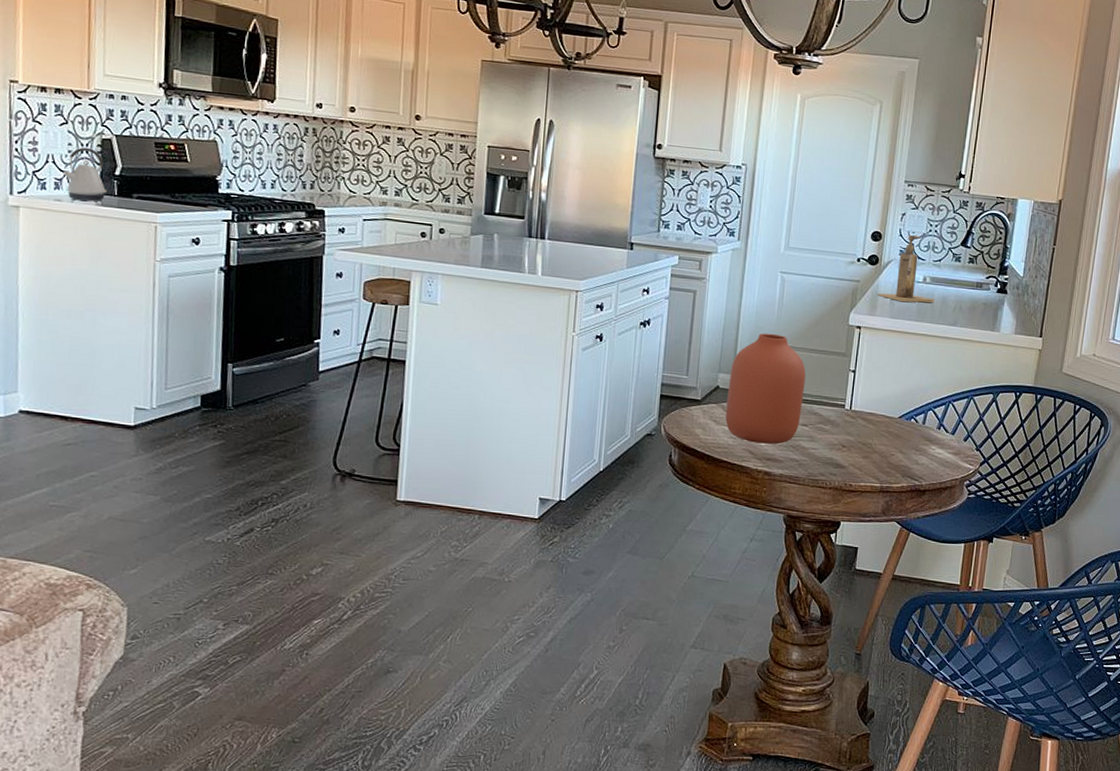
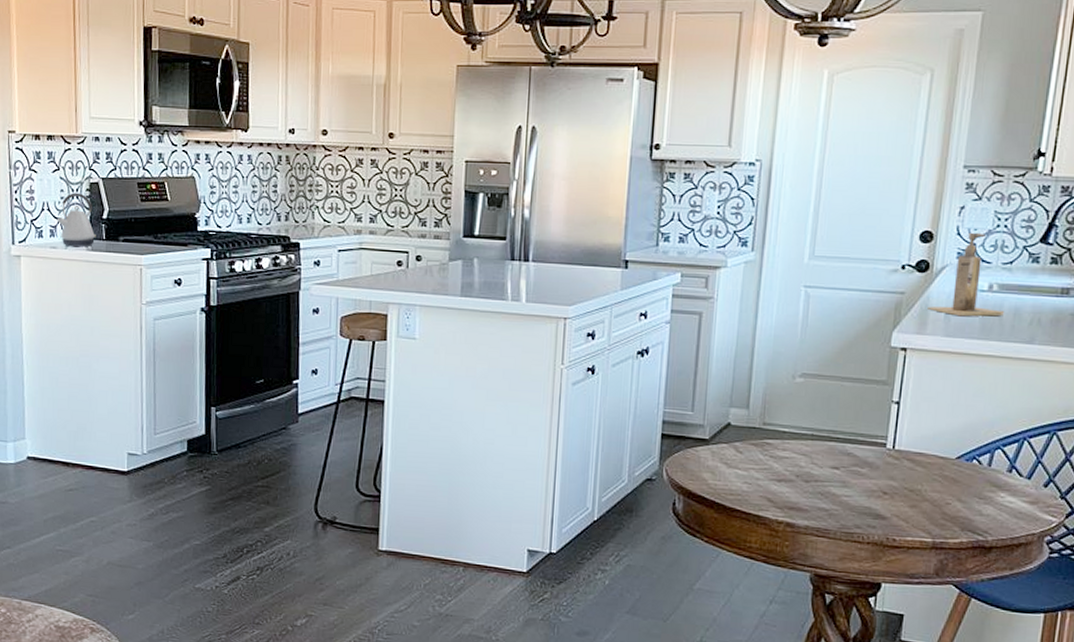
vase: present [725,333,806,445] -> none [738,359,837,491]

